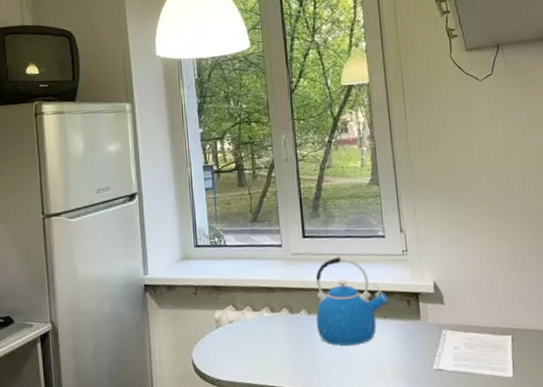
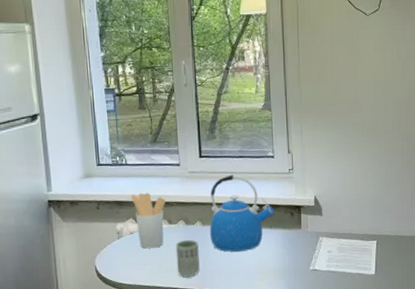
utensil holder: none [230,276,268,340] -> present [130,192,166,249]
cup: none [279,330,306,374] -> present [175,239,200,277]

